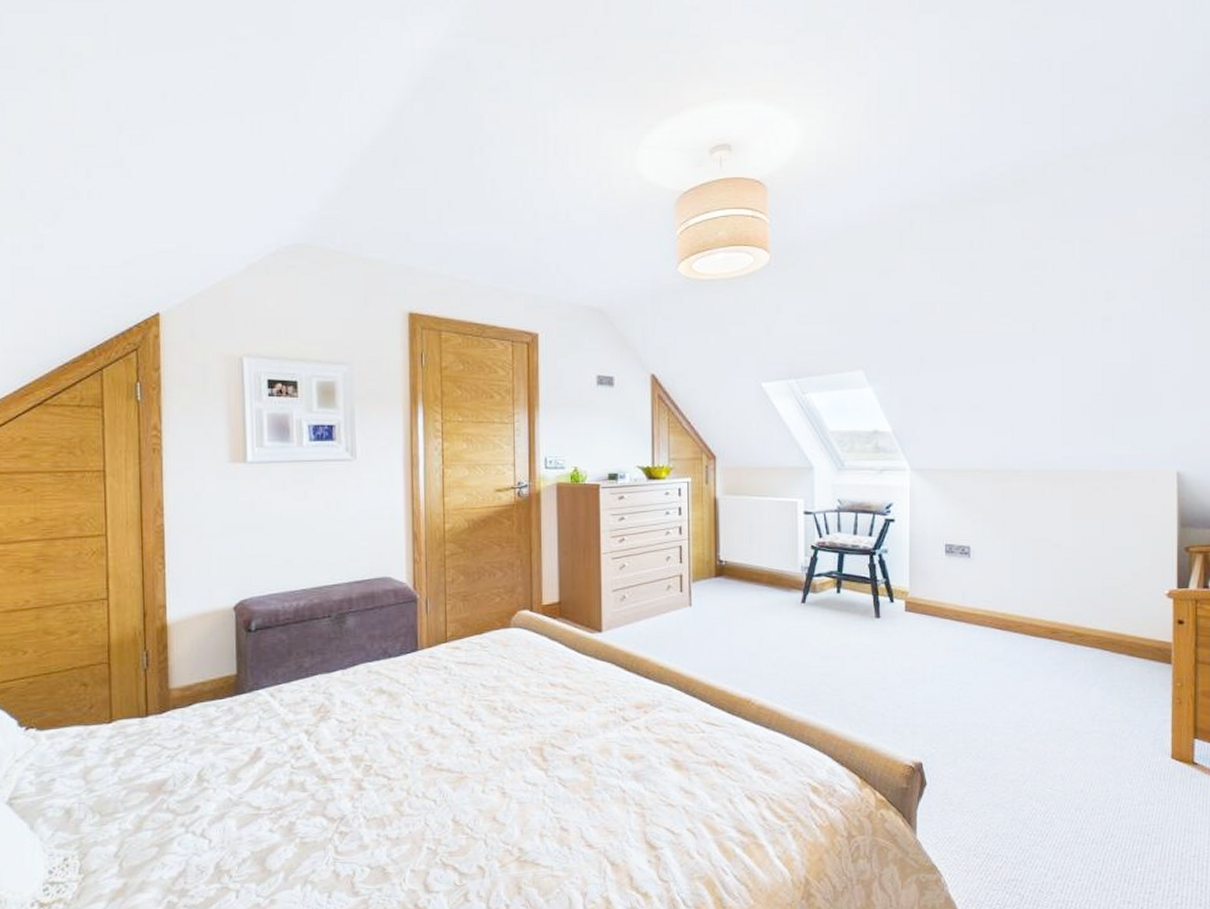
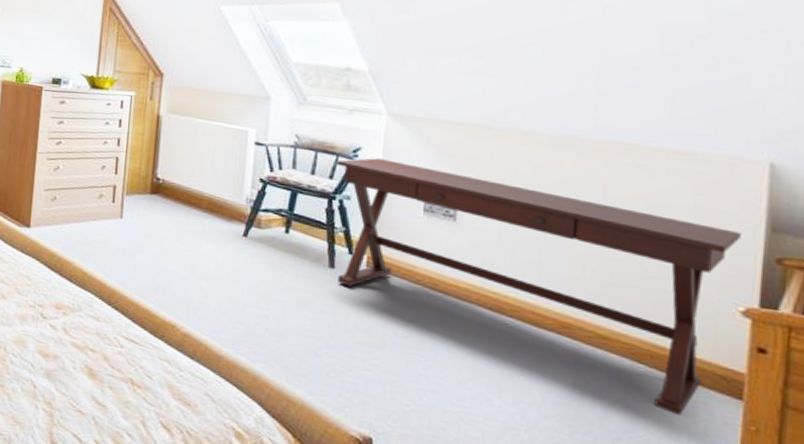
desk: none [873,511,1163,687] -> present [335,158,741,416]

